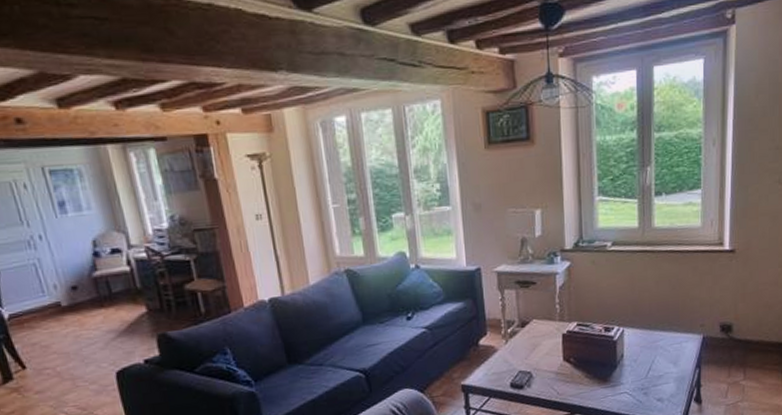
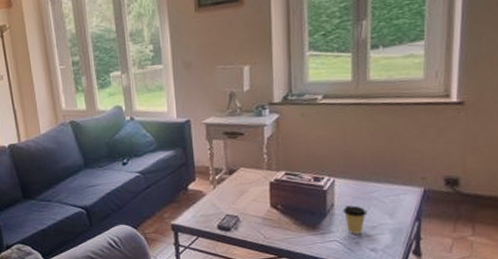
coffee cup: none [631,355,653,385] -> present [342,205,366,234]

